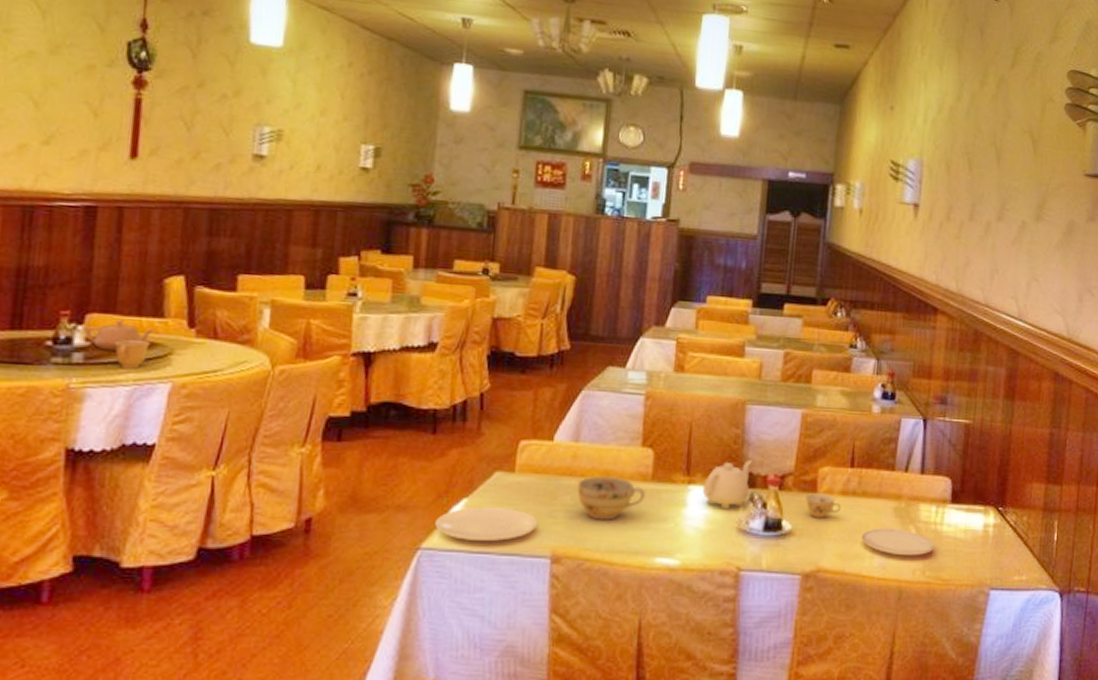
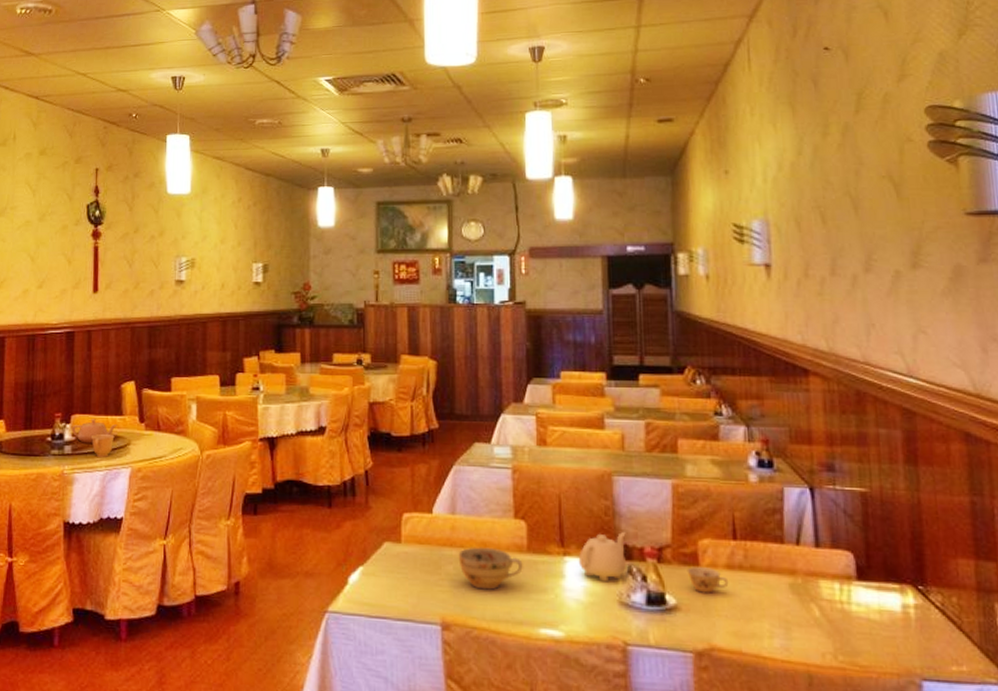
plate: present [435,506,538,542] -> none [338,574,426,607]
plate: present [861,528,935,556] -> none [756,606,845,638]

